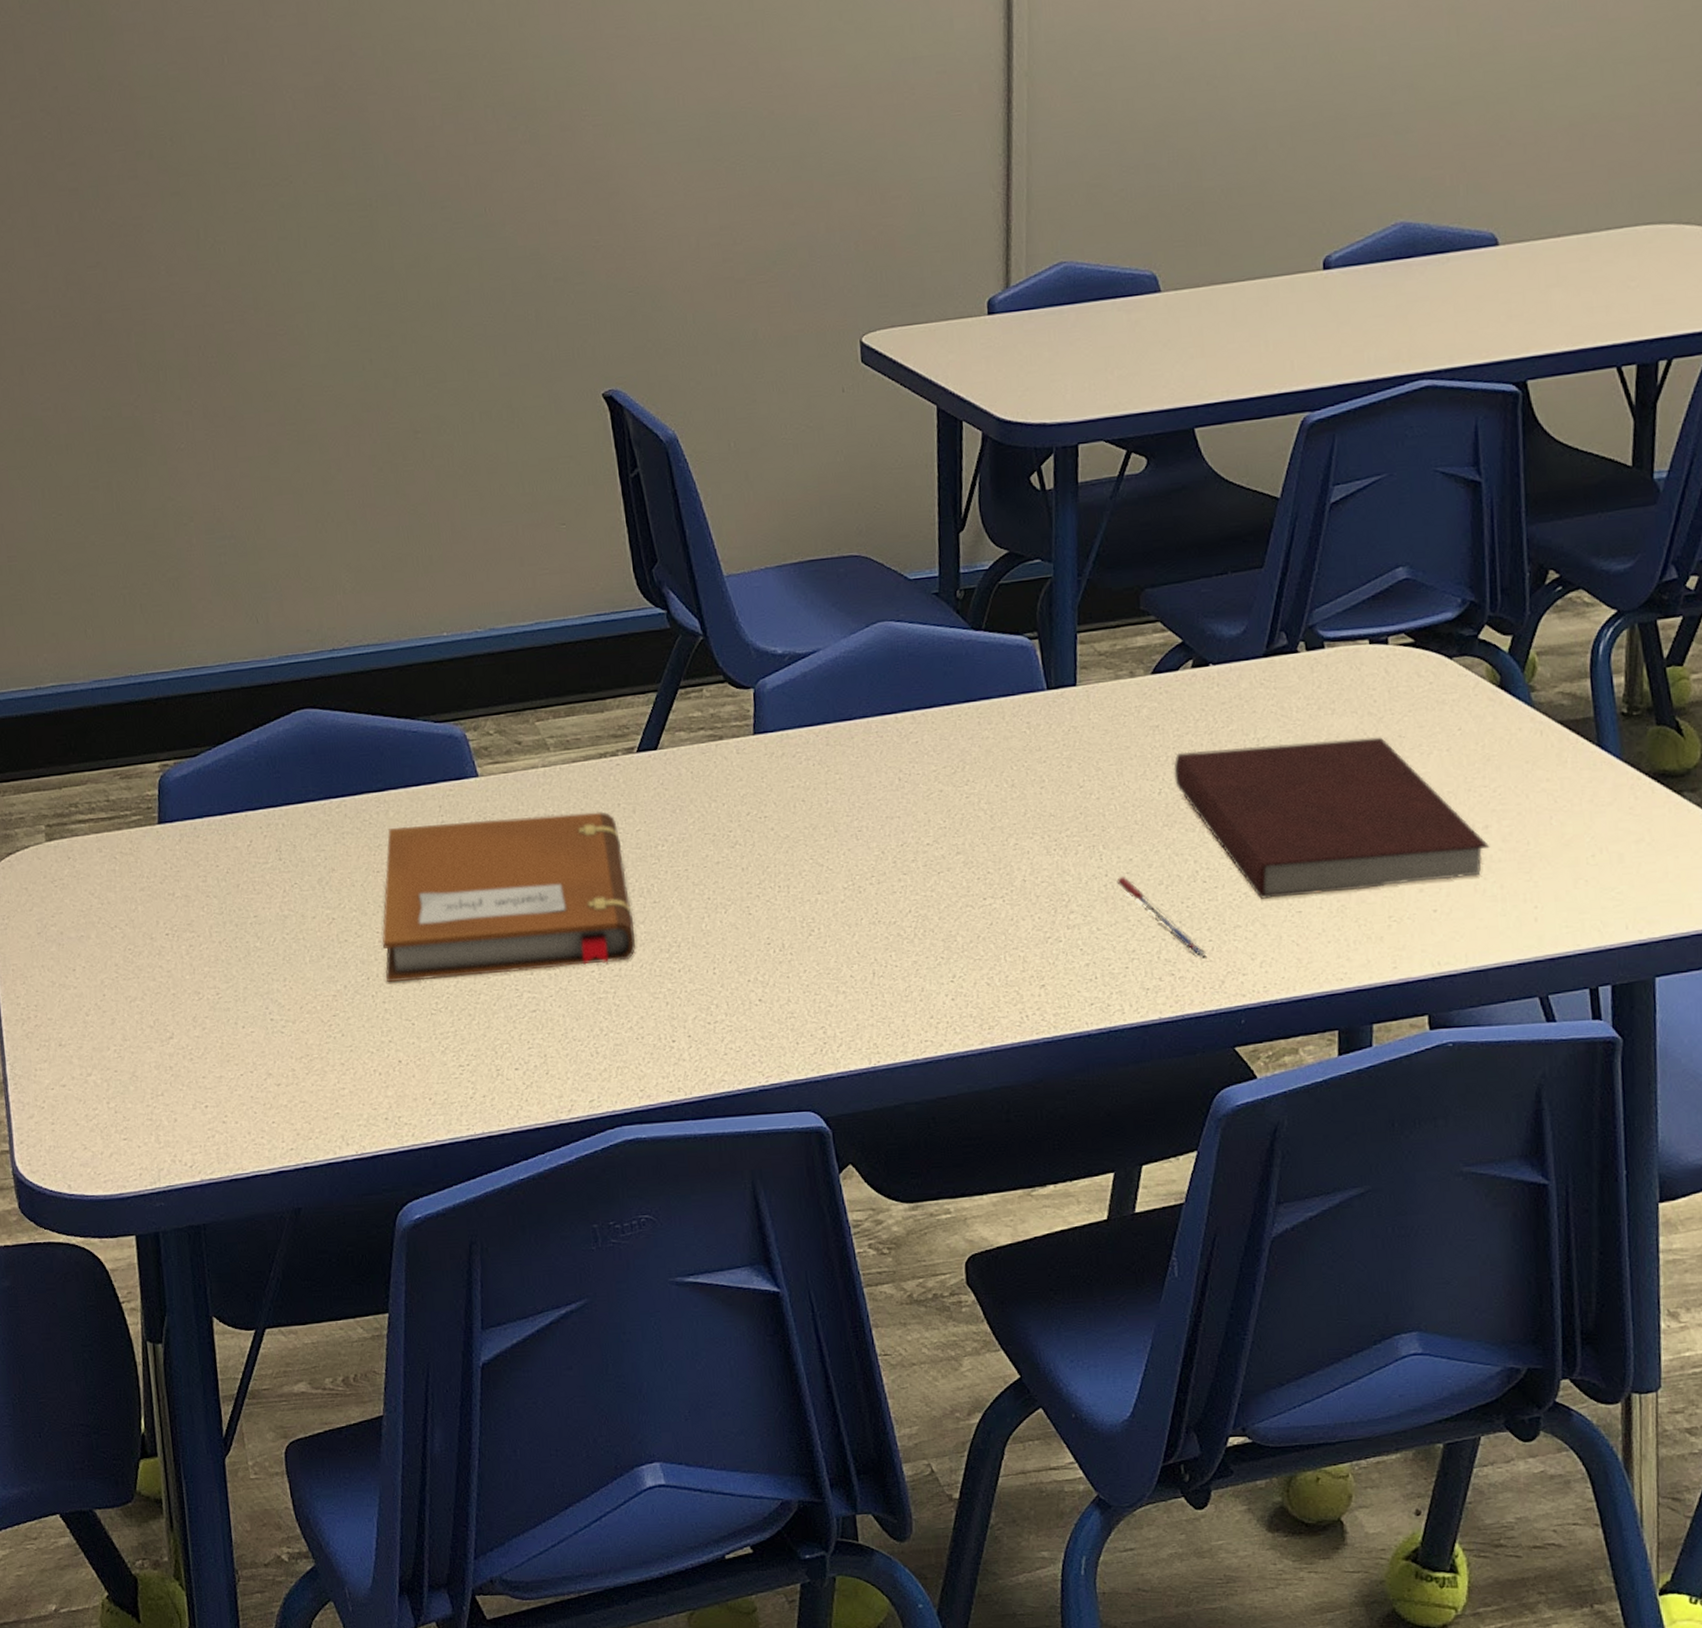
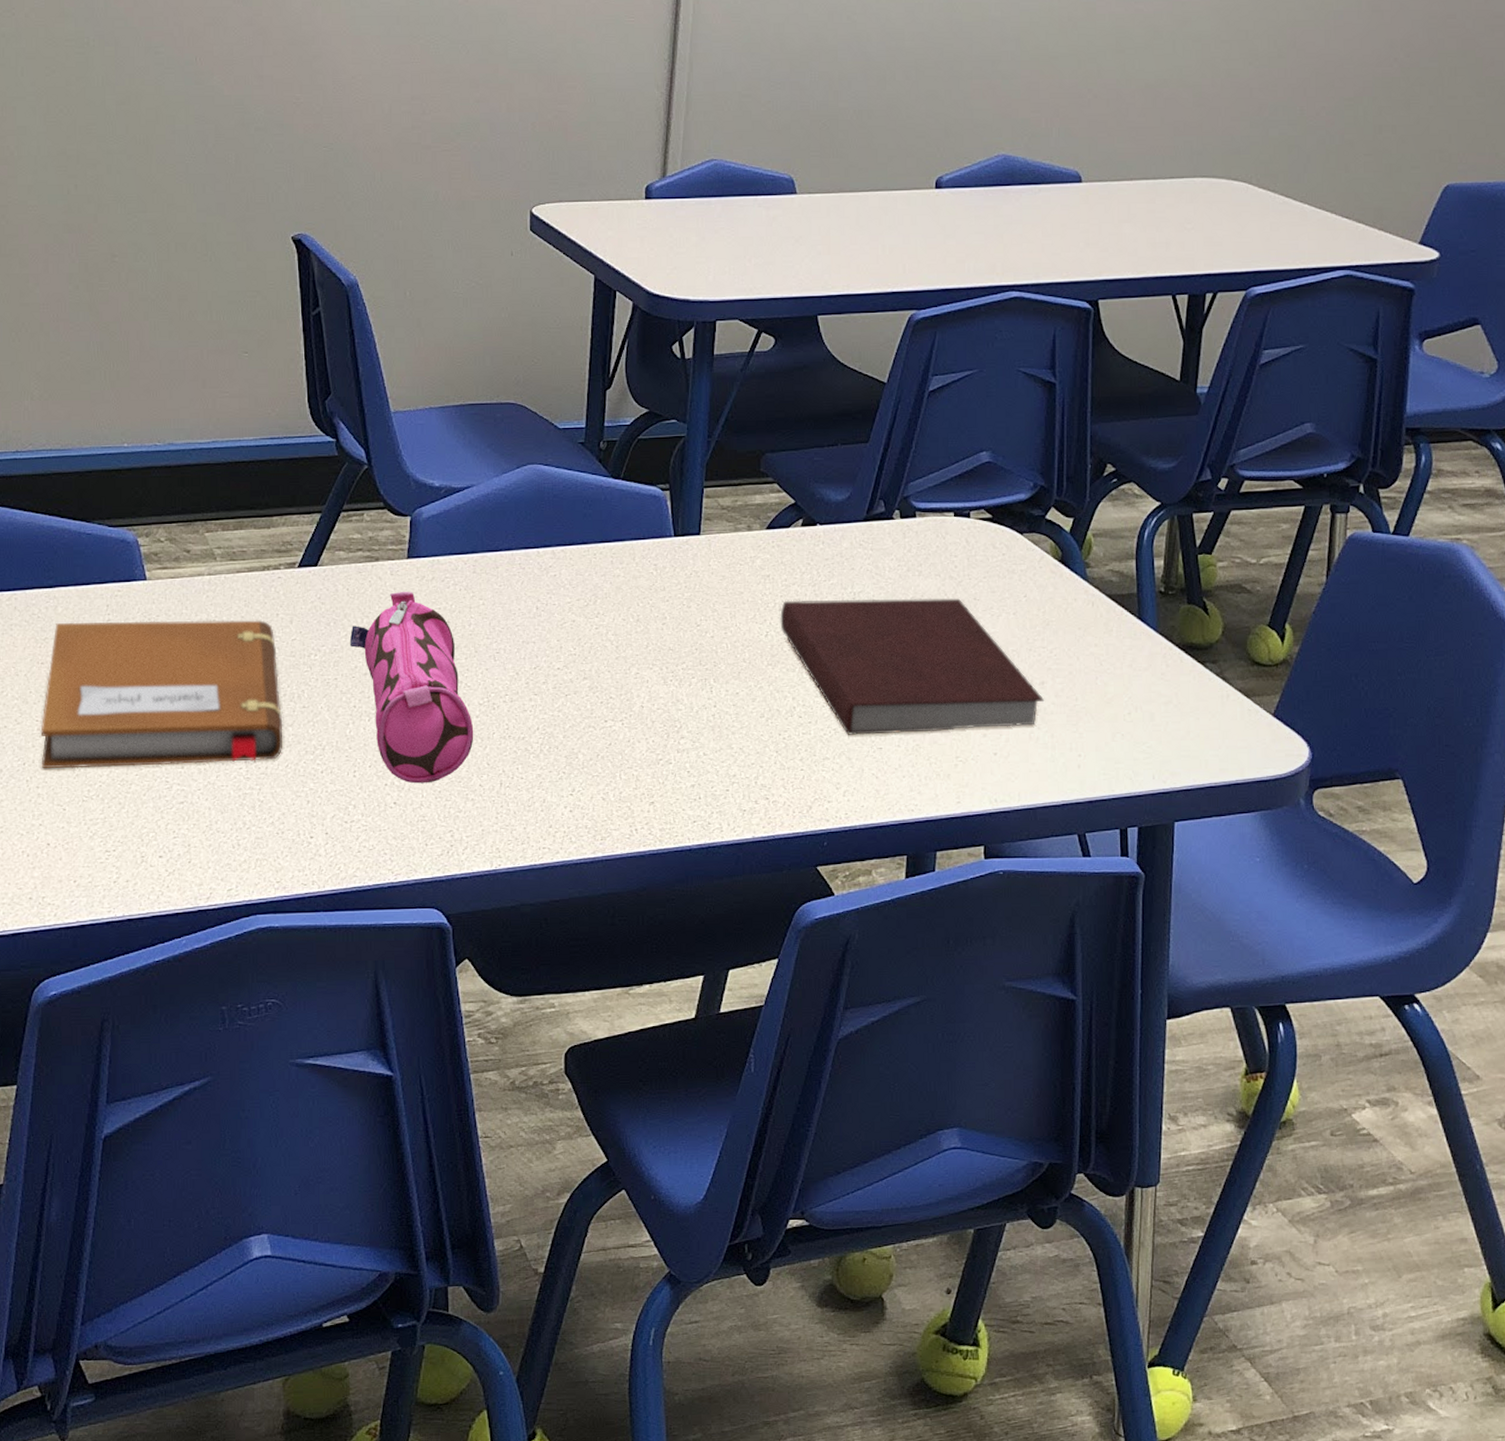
pencil case: none [698,770,841,978] -> present [349,592,474,784]
pen: present [1116,877,1207,959] -> none [723,708,798,786]

